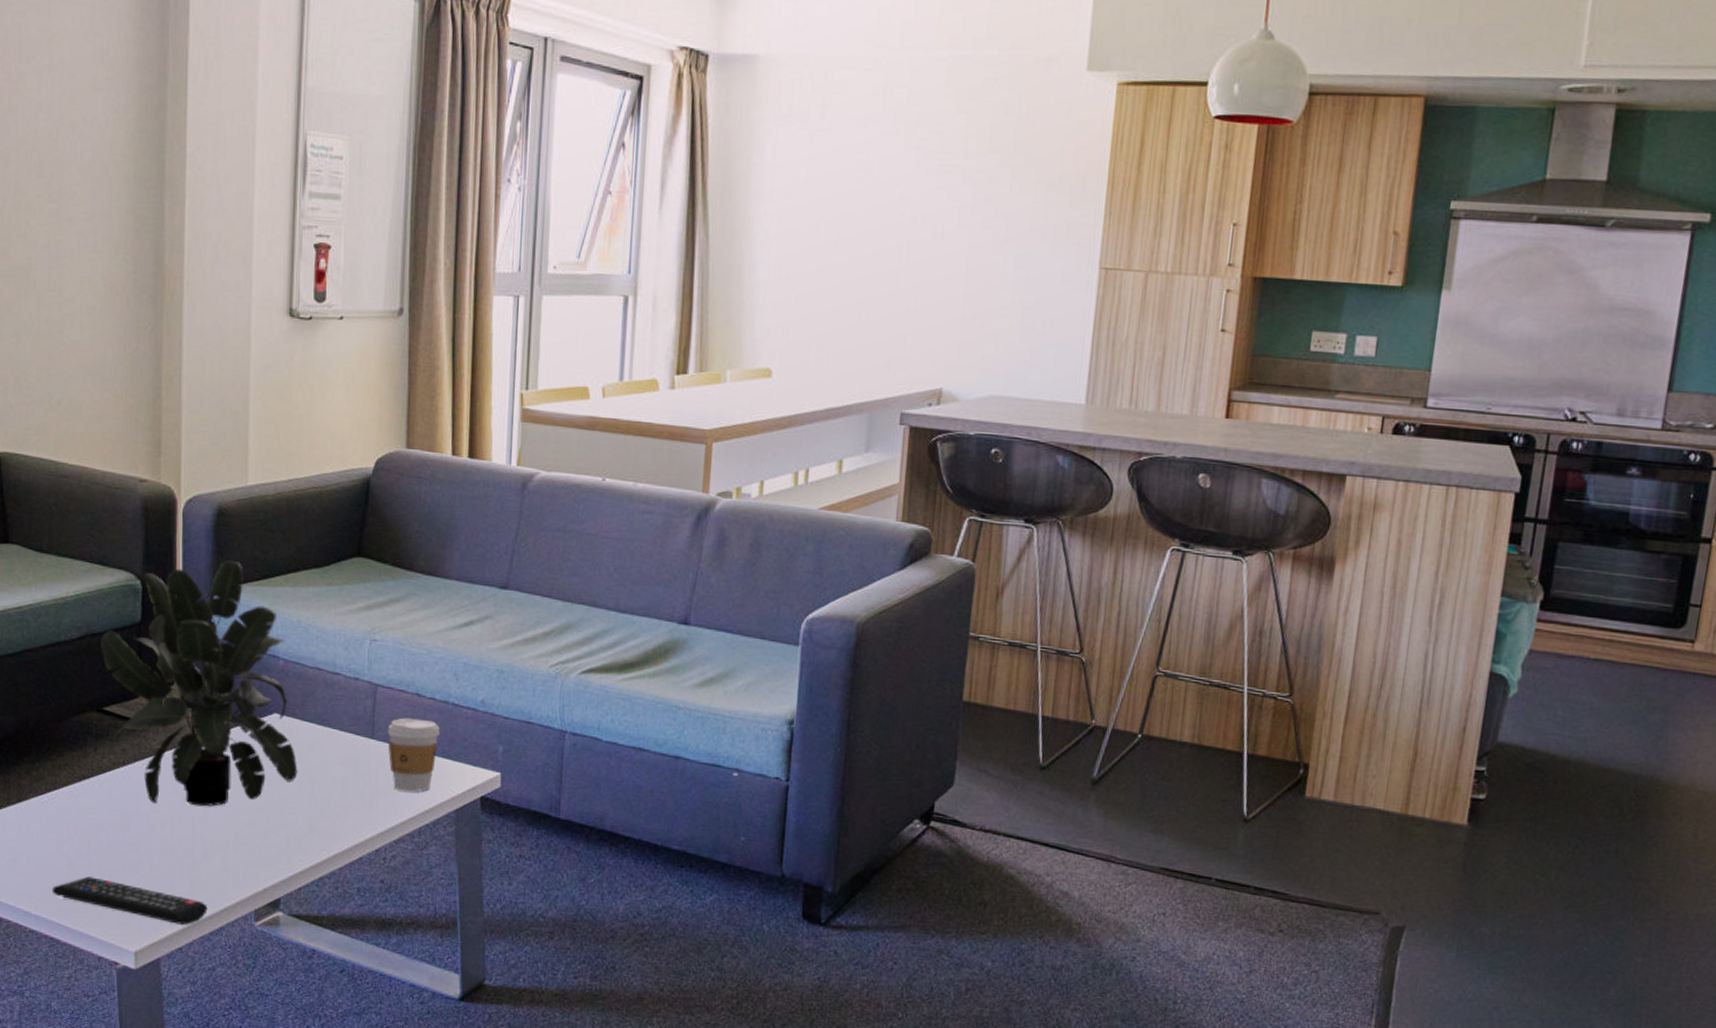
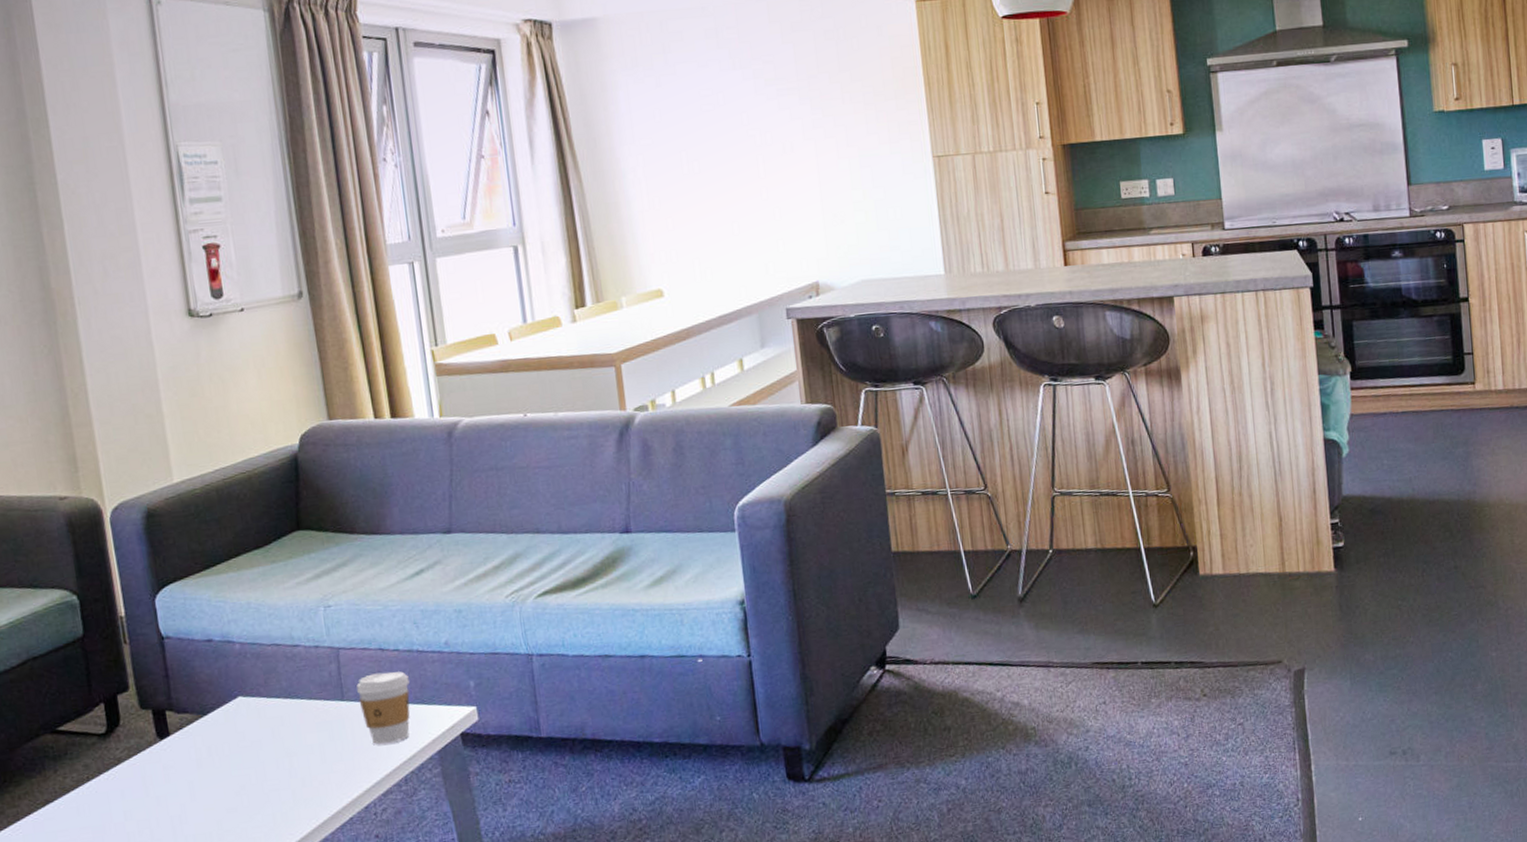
potted plant: present [99,560,298,807] -> none [42,557,273,813]

